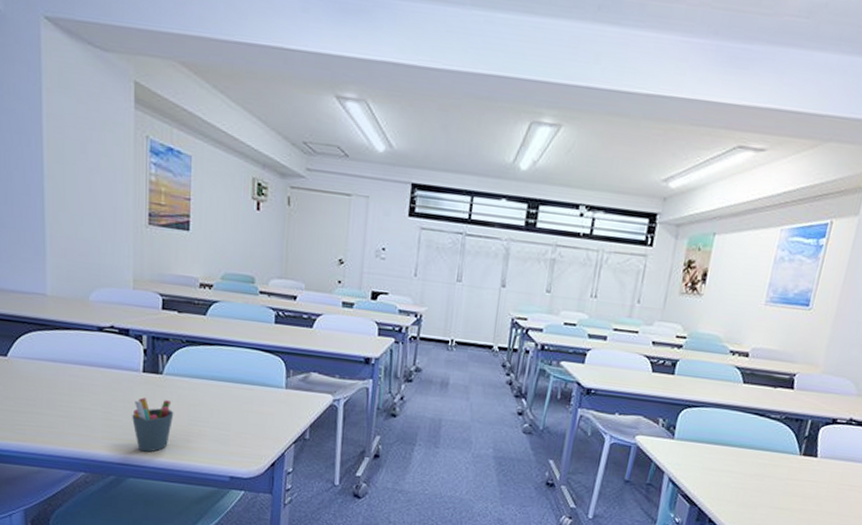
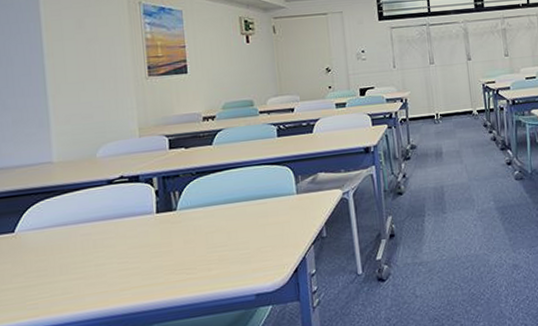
pen holder: present [132,397,174,452] -> none [150,234,192,293]

